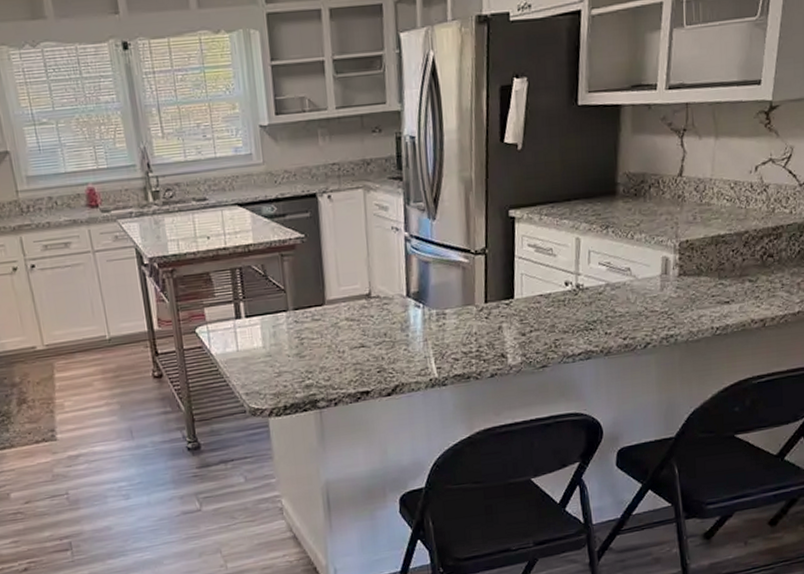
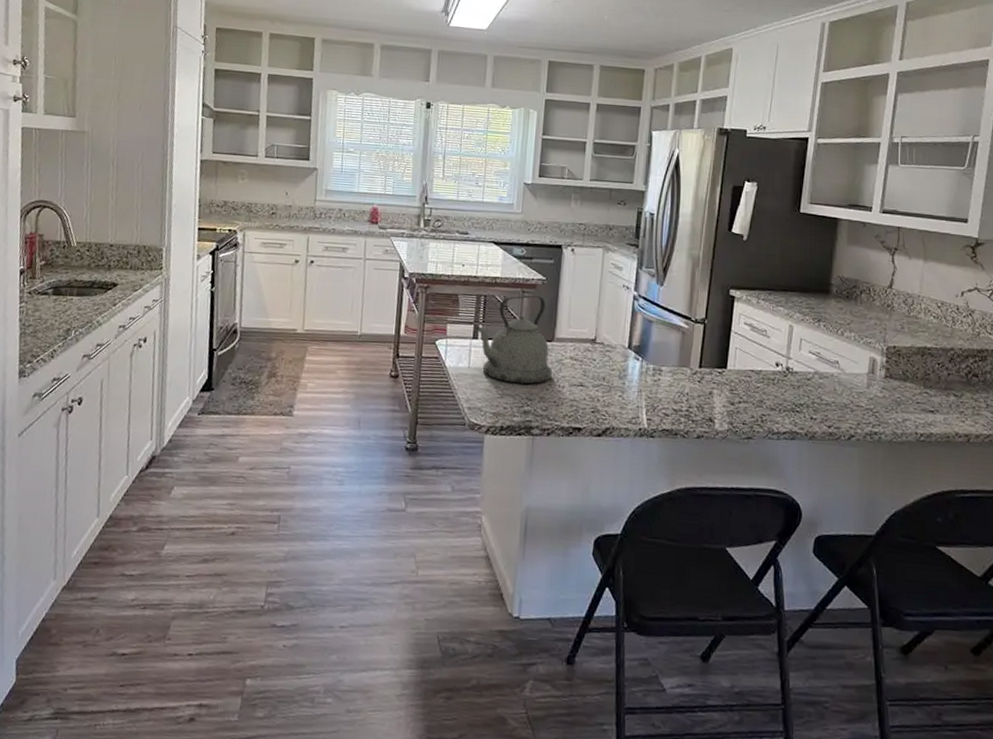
kettle: none [236,256,330,359] -> present [475,294,552,385]

